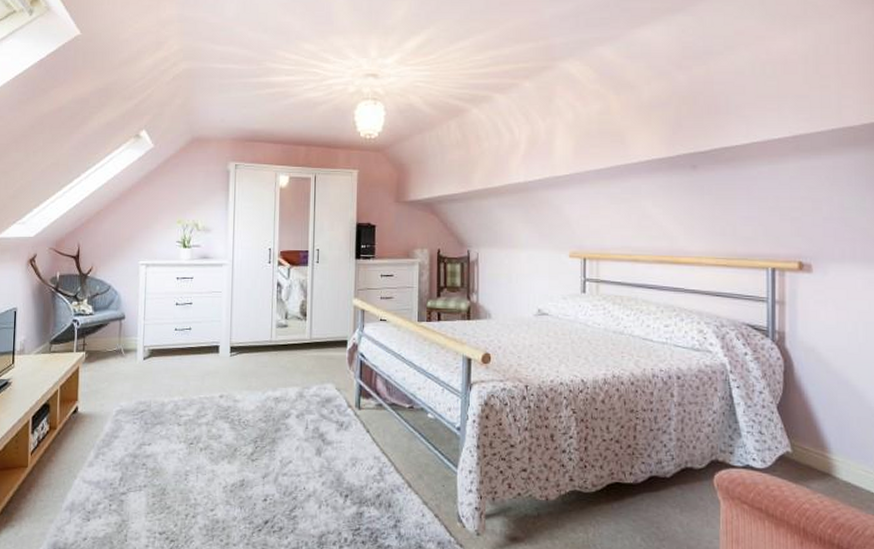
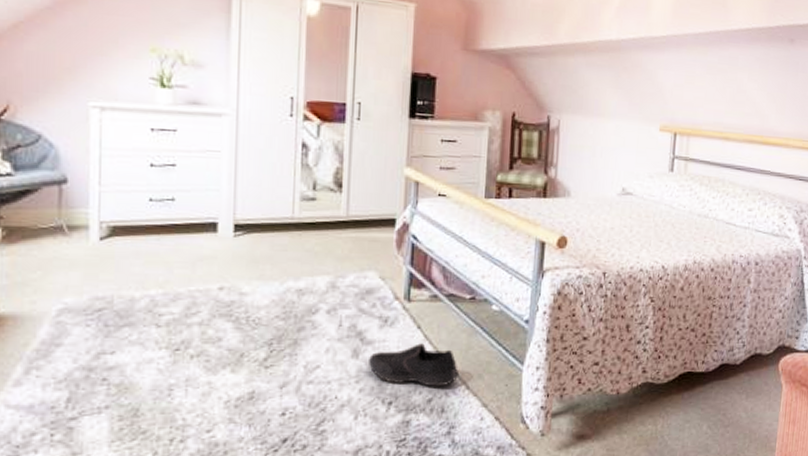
shoe: none [329,445,402,484] -> present [369,343,458,387]

